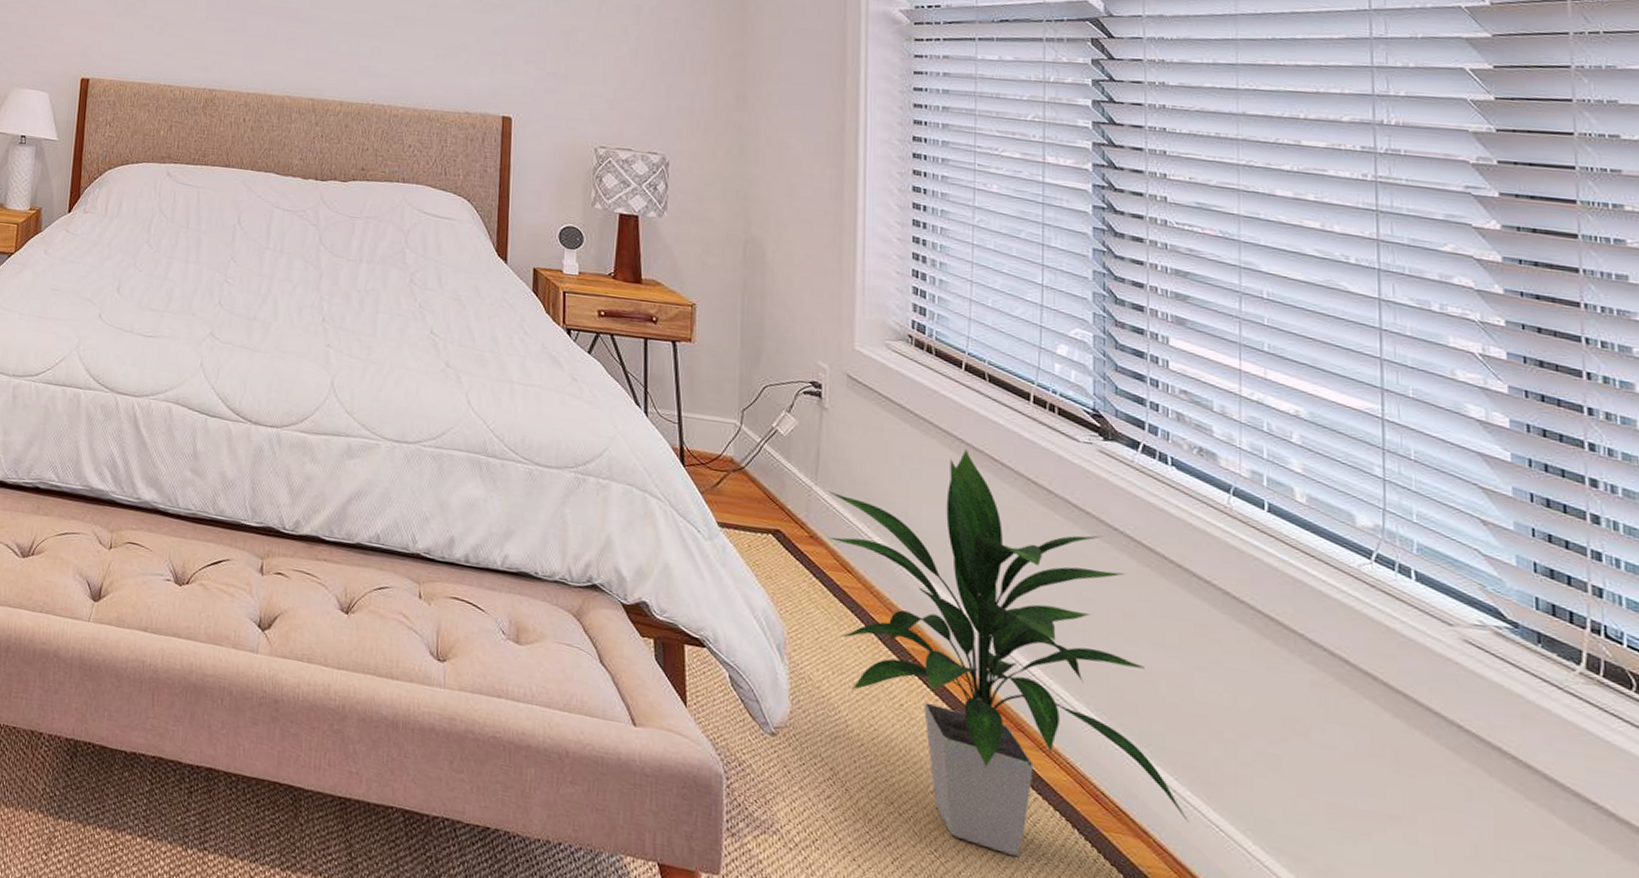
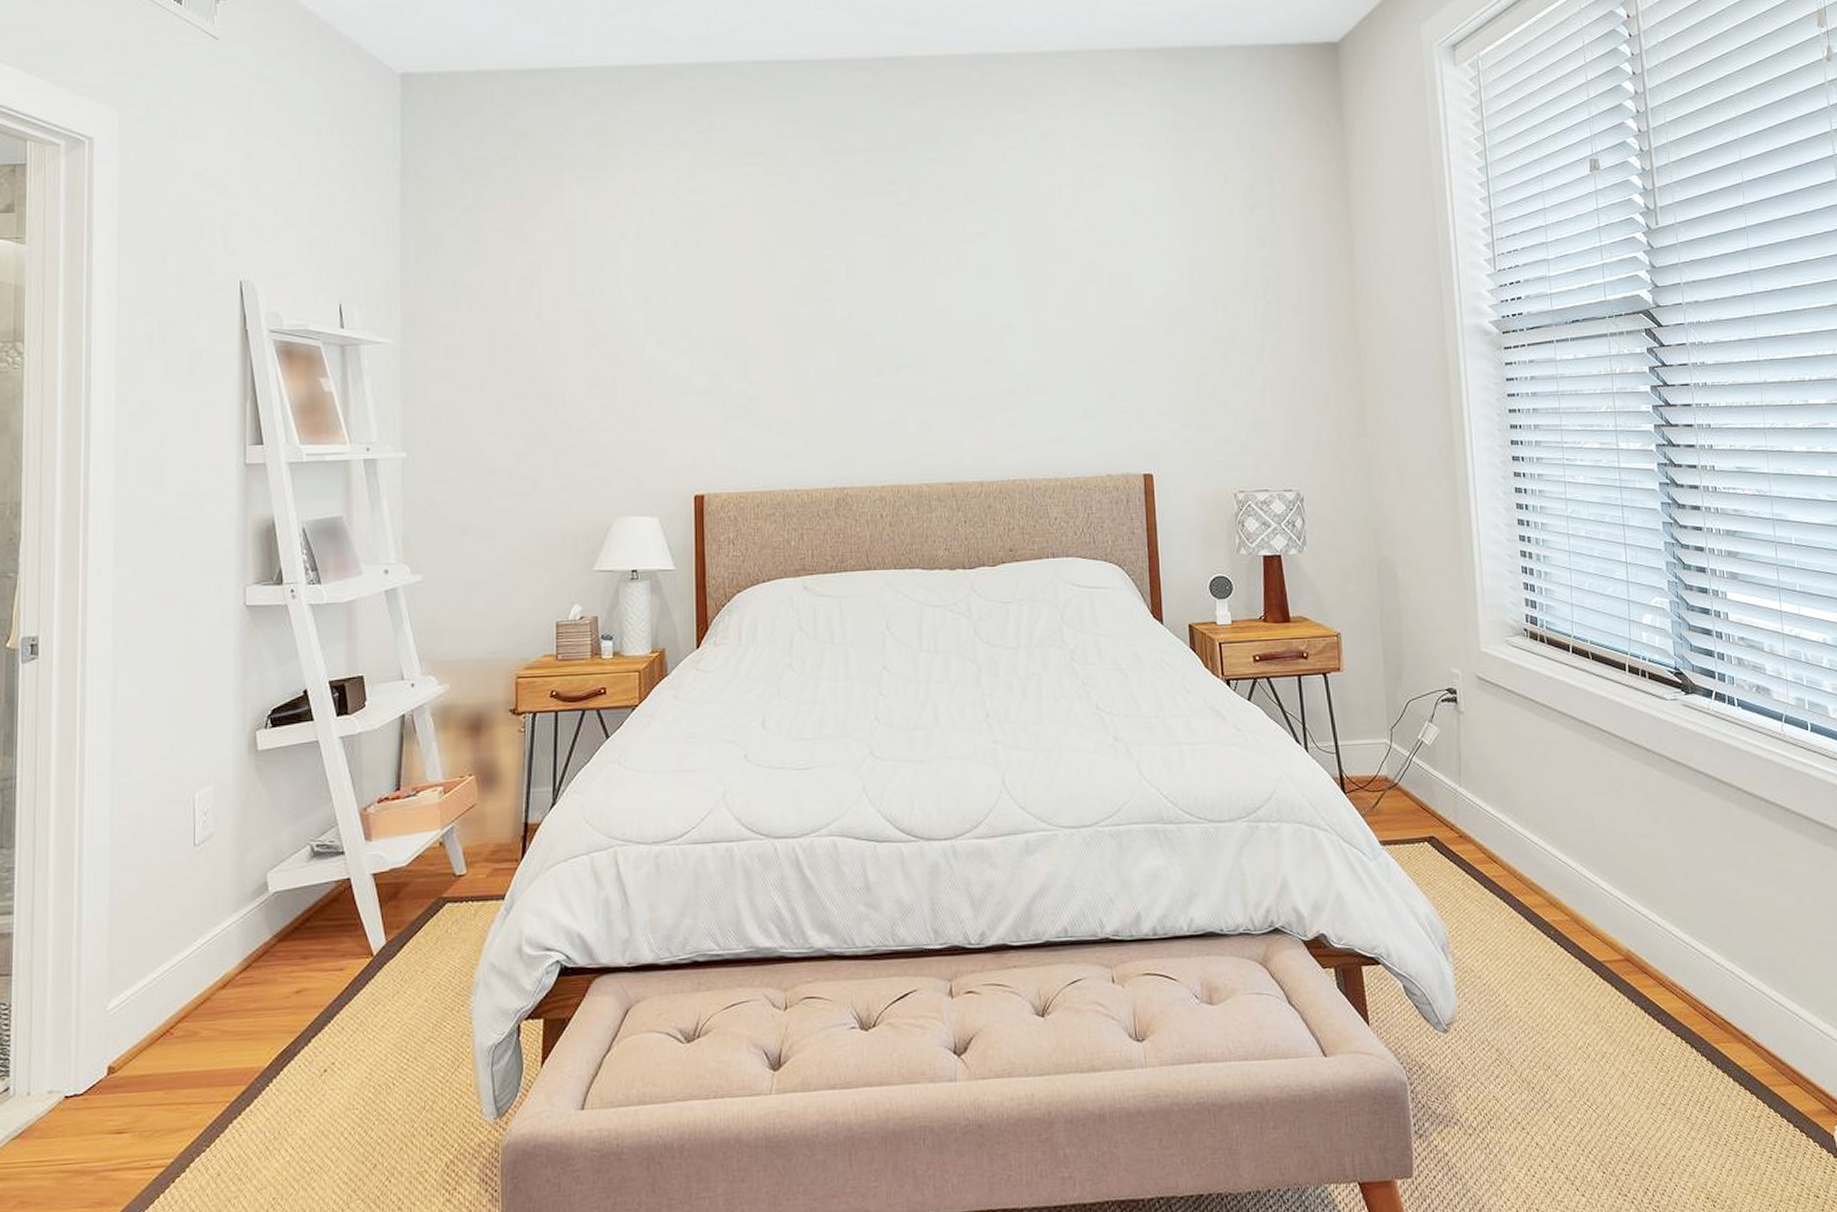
indoor plant: present [827,450,1190,856] -> none [1470,726,1777,1087]

